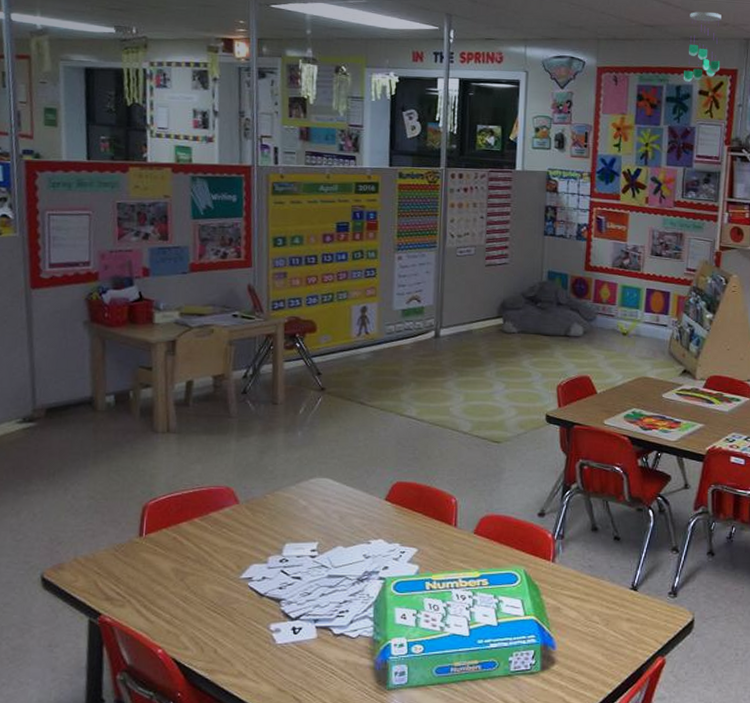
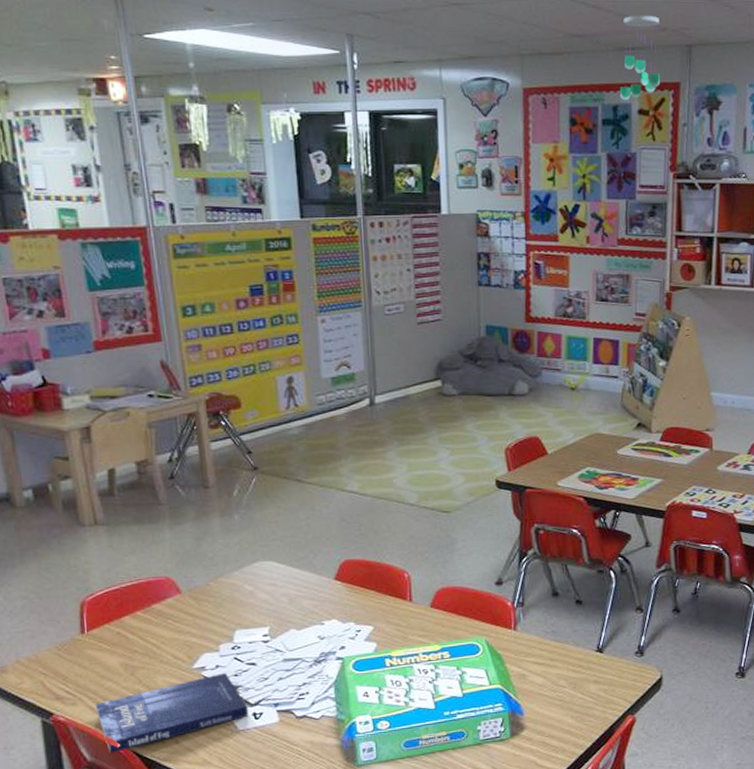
book: none [142,585,289,658] -> present [95,673,249,754]

